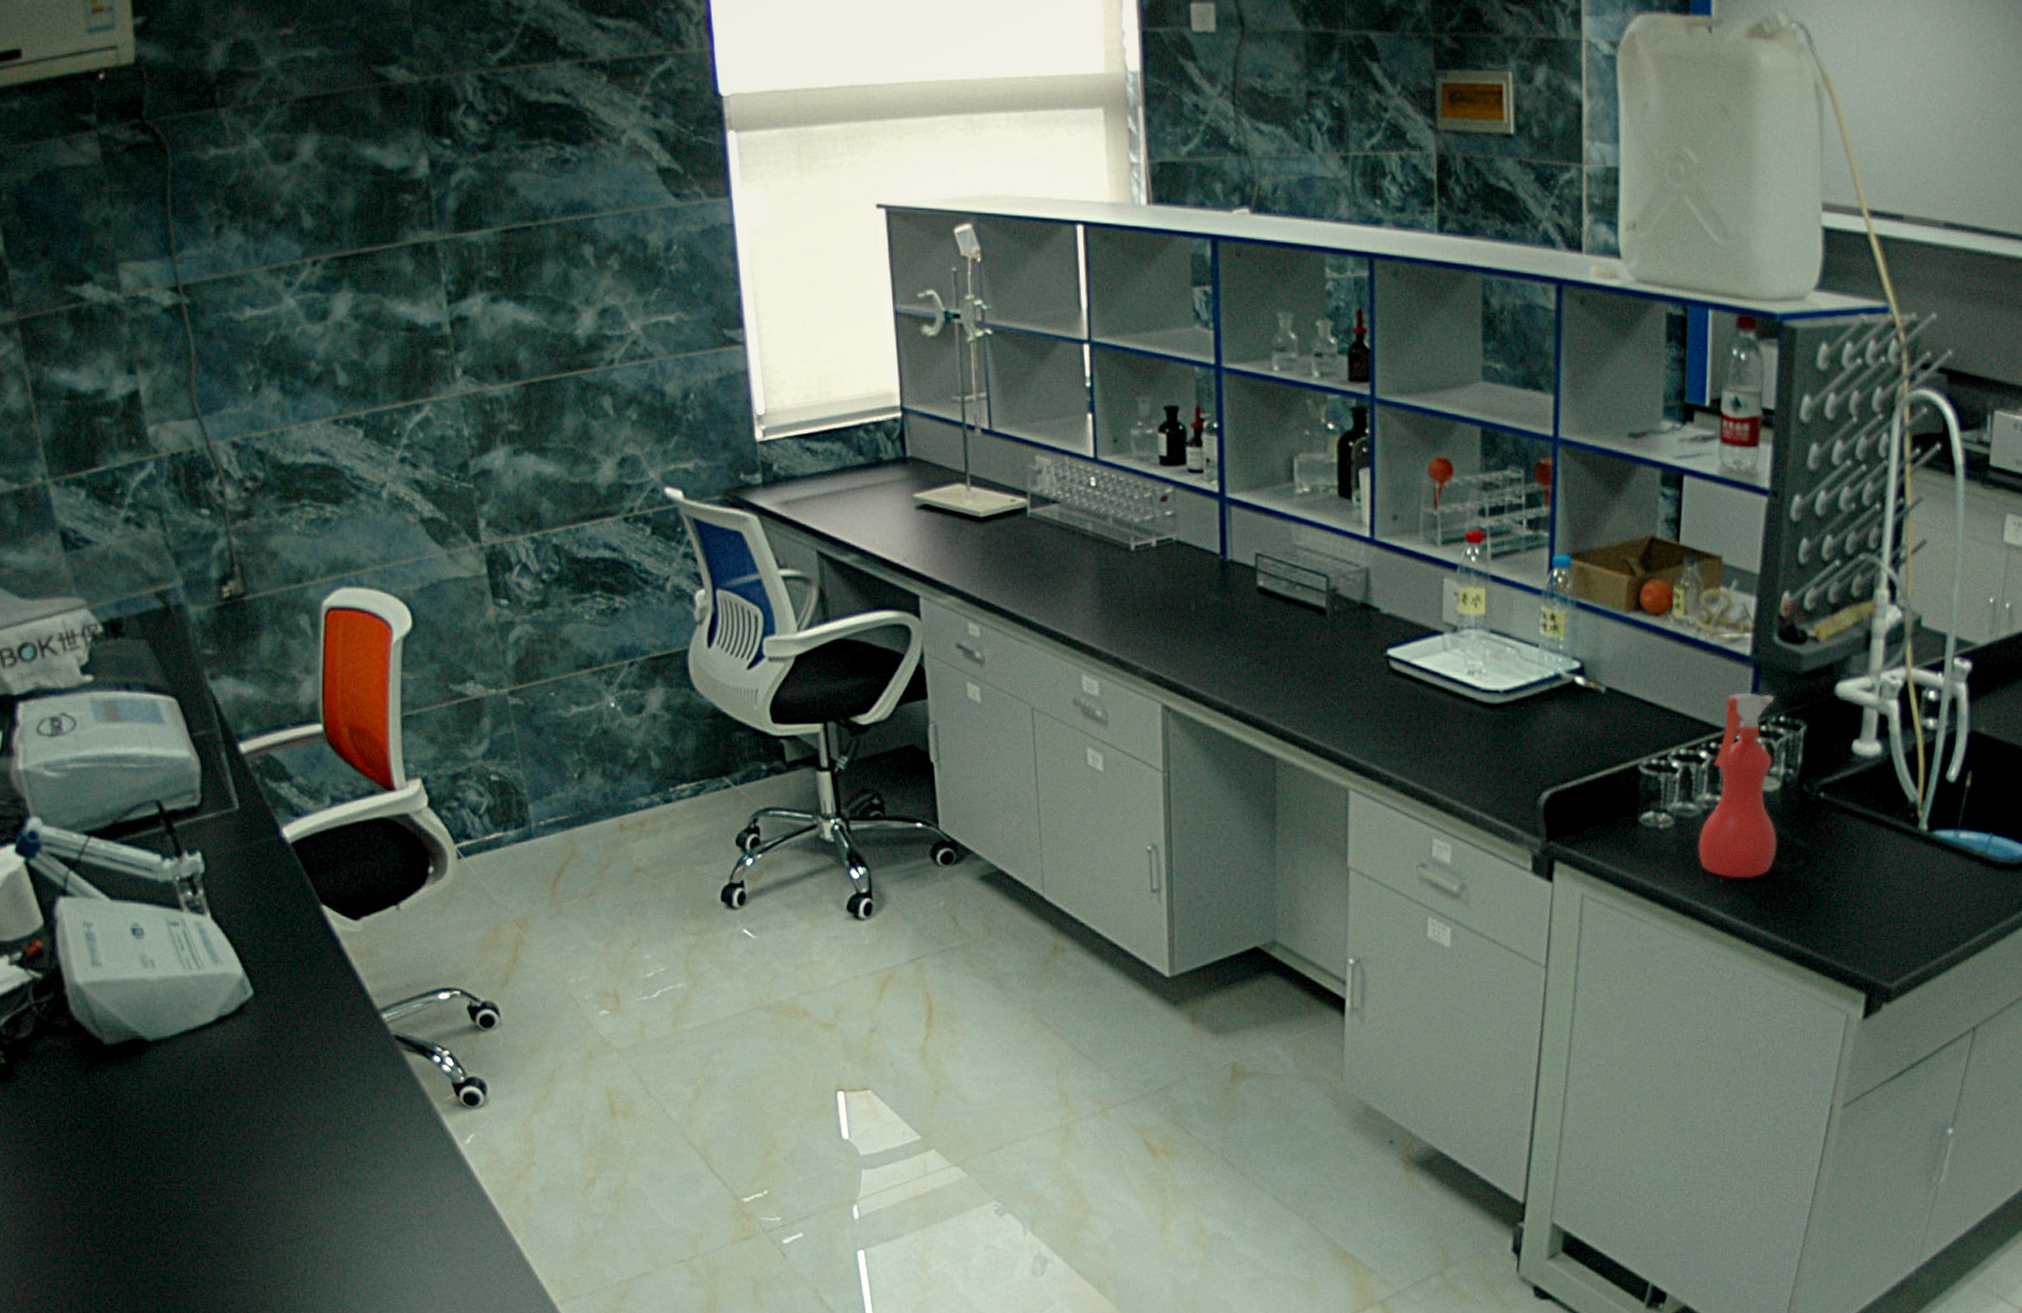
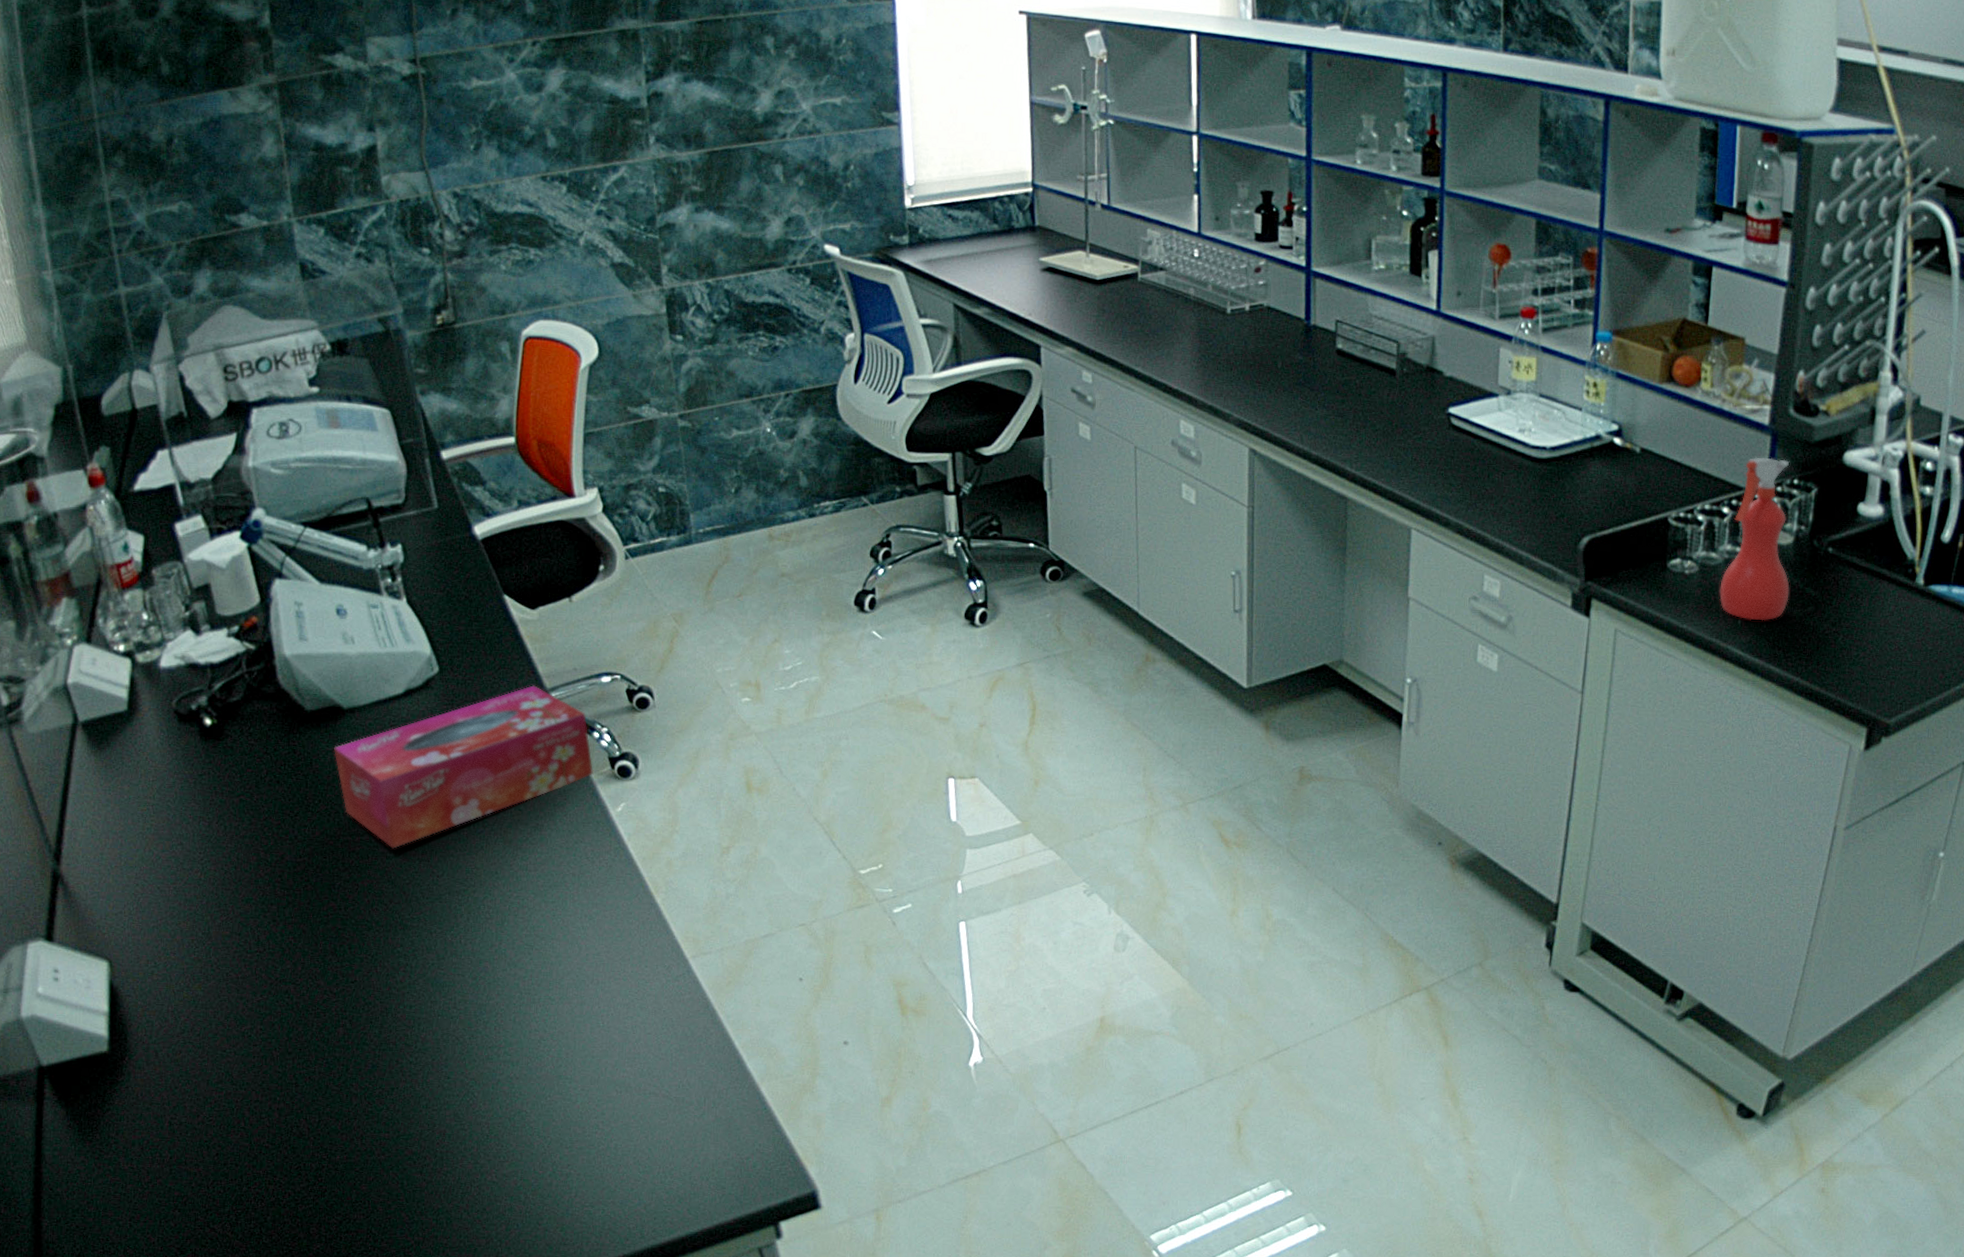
tissue box: none [140,1006,436,1196] -> present [334,685,593,849]

